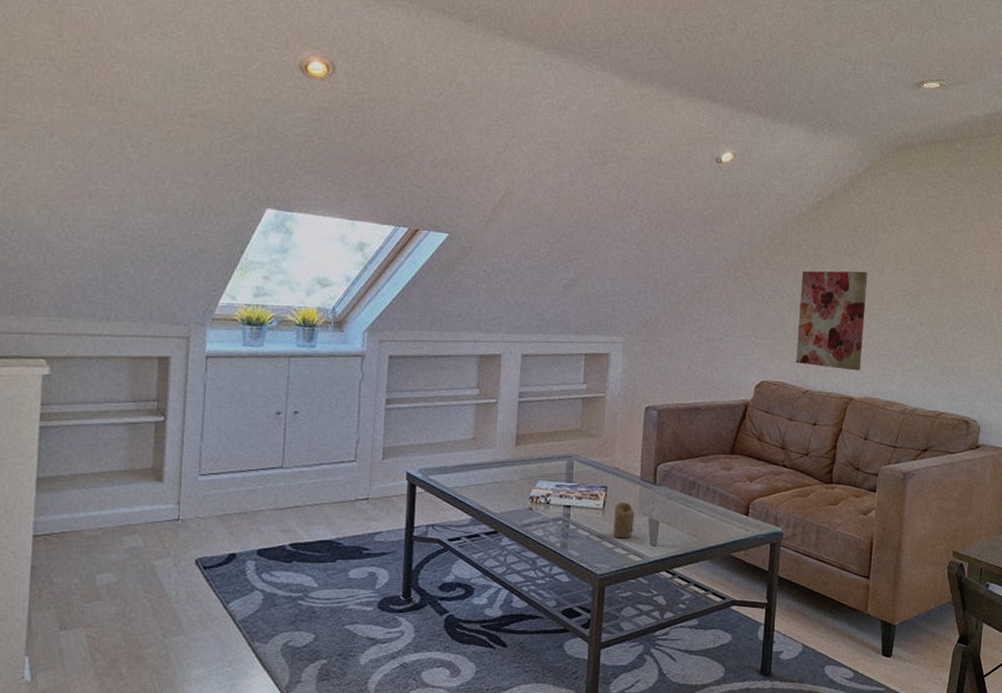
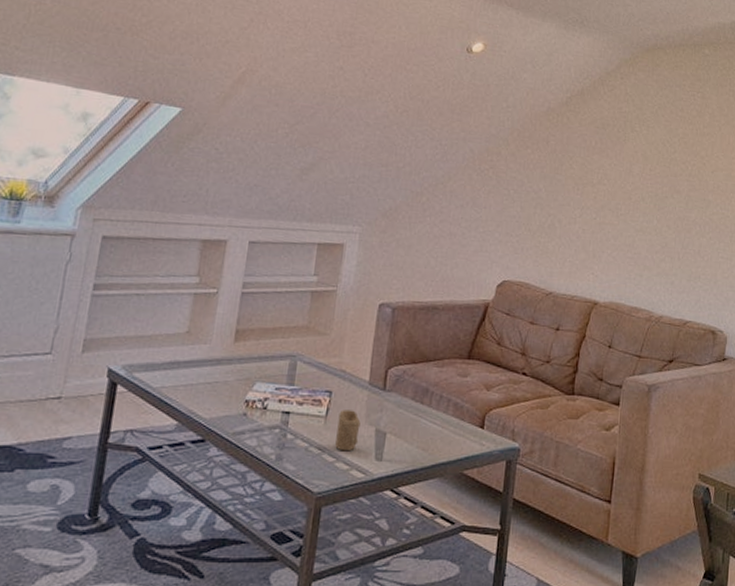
wall art: present [796,270,868,371] -> none [540,166,616,274]

